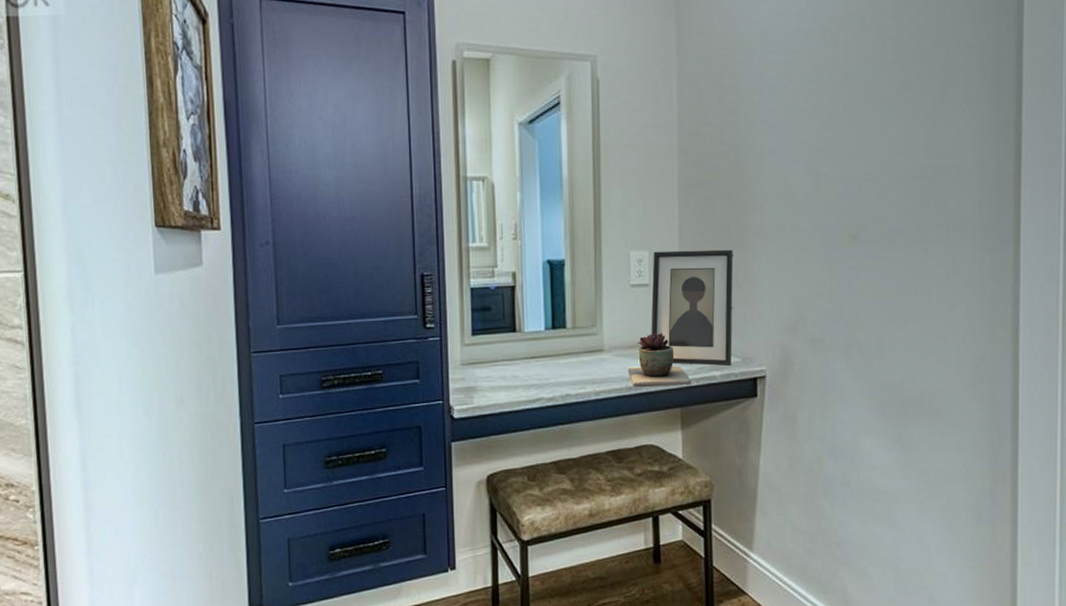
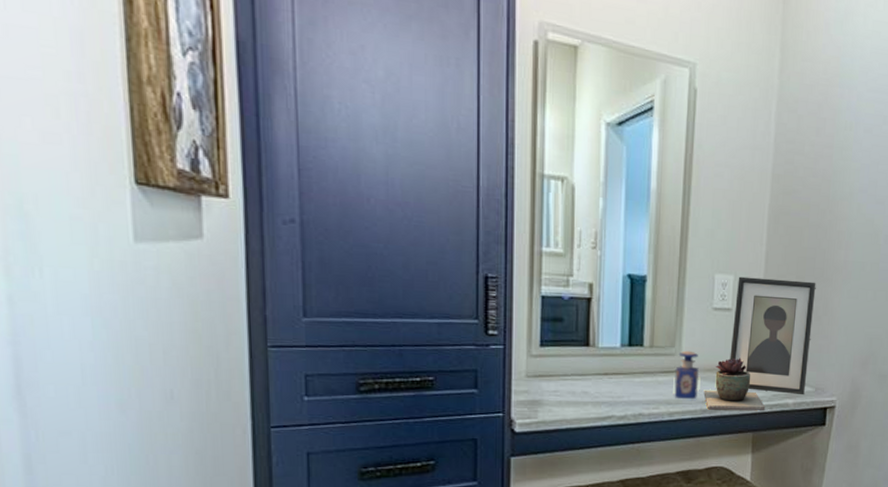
perfume bottle: none [598,329,623,378] -> present [674,350,700,400]

